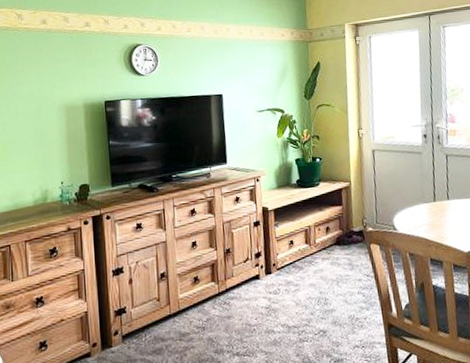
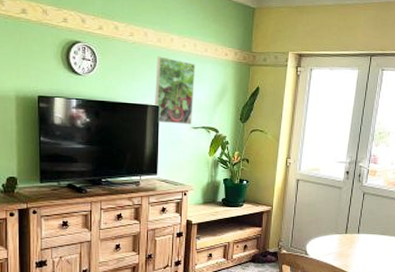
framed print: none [215,46,257,111] -> present [155,56,196,125]

